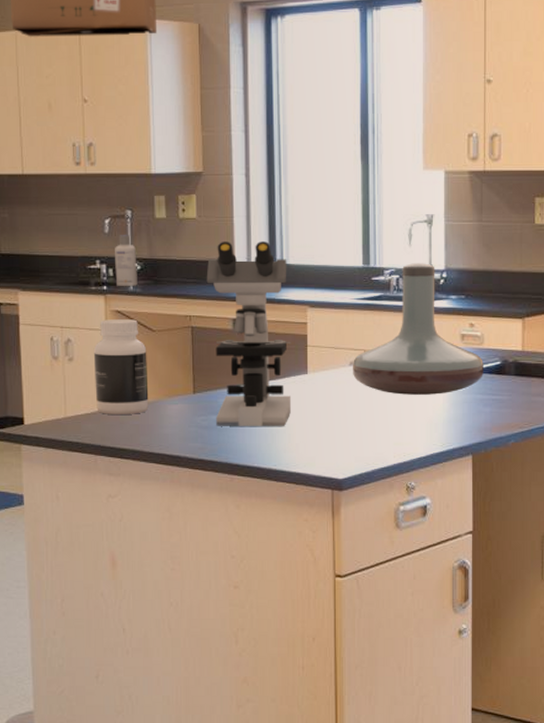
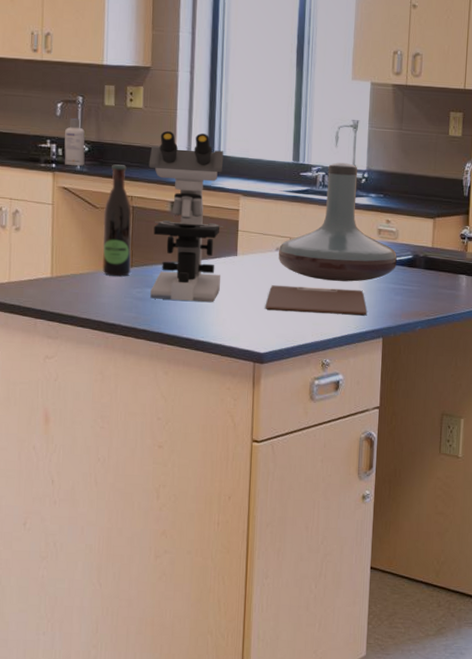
medicine bottle: present [93,319,149,414] -> none [38,194,90,283]
bottle: none [161,282,194,404] -> present [102,164,133,277]
clipboard: none [341,402,454,431] -> present [265,285,367,315]

